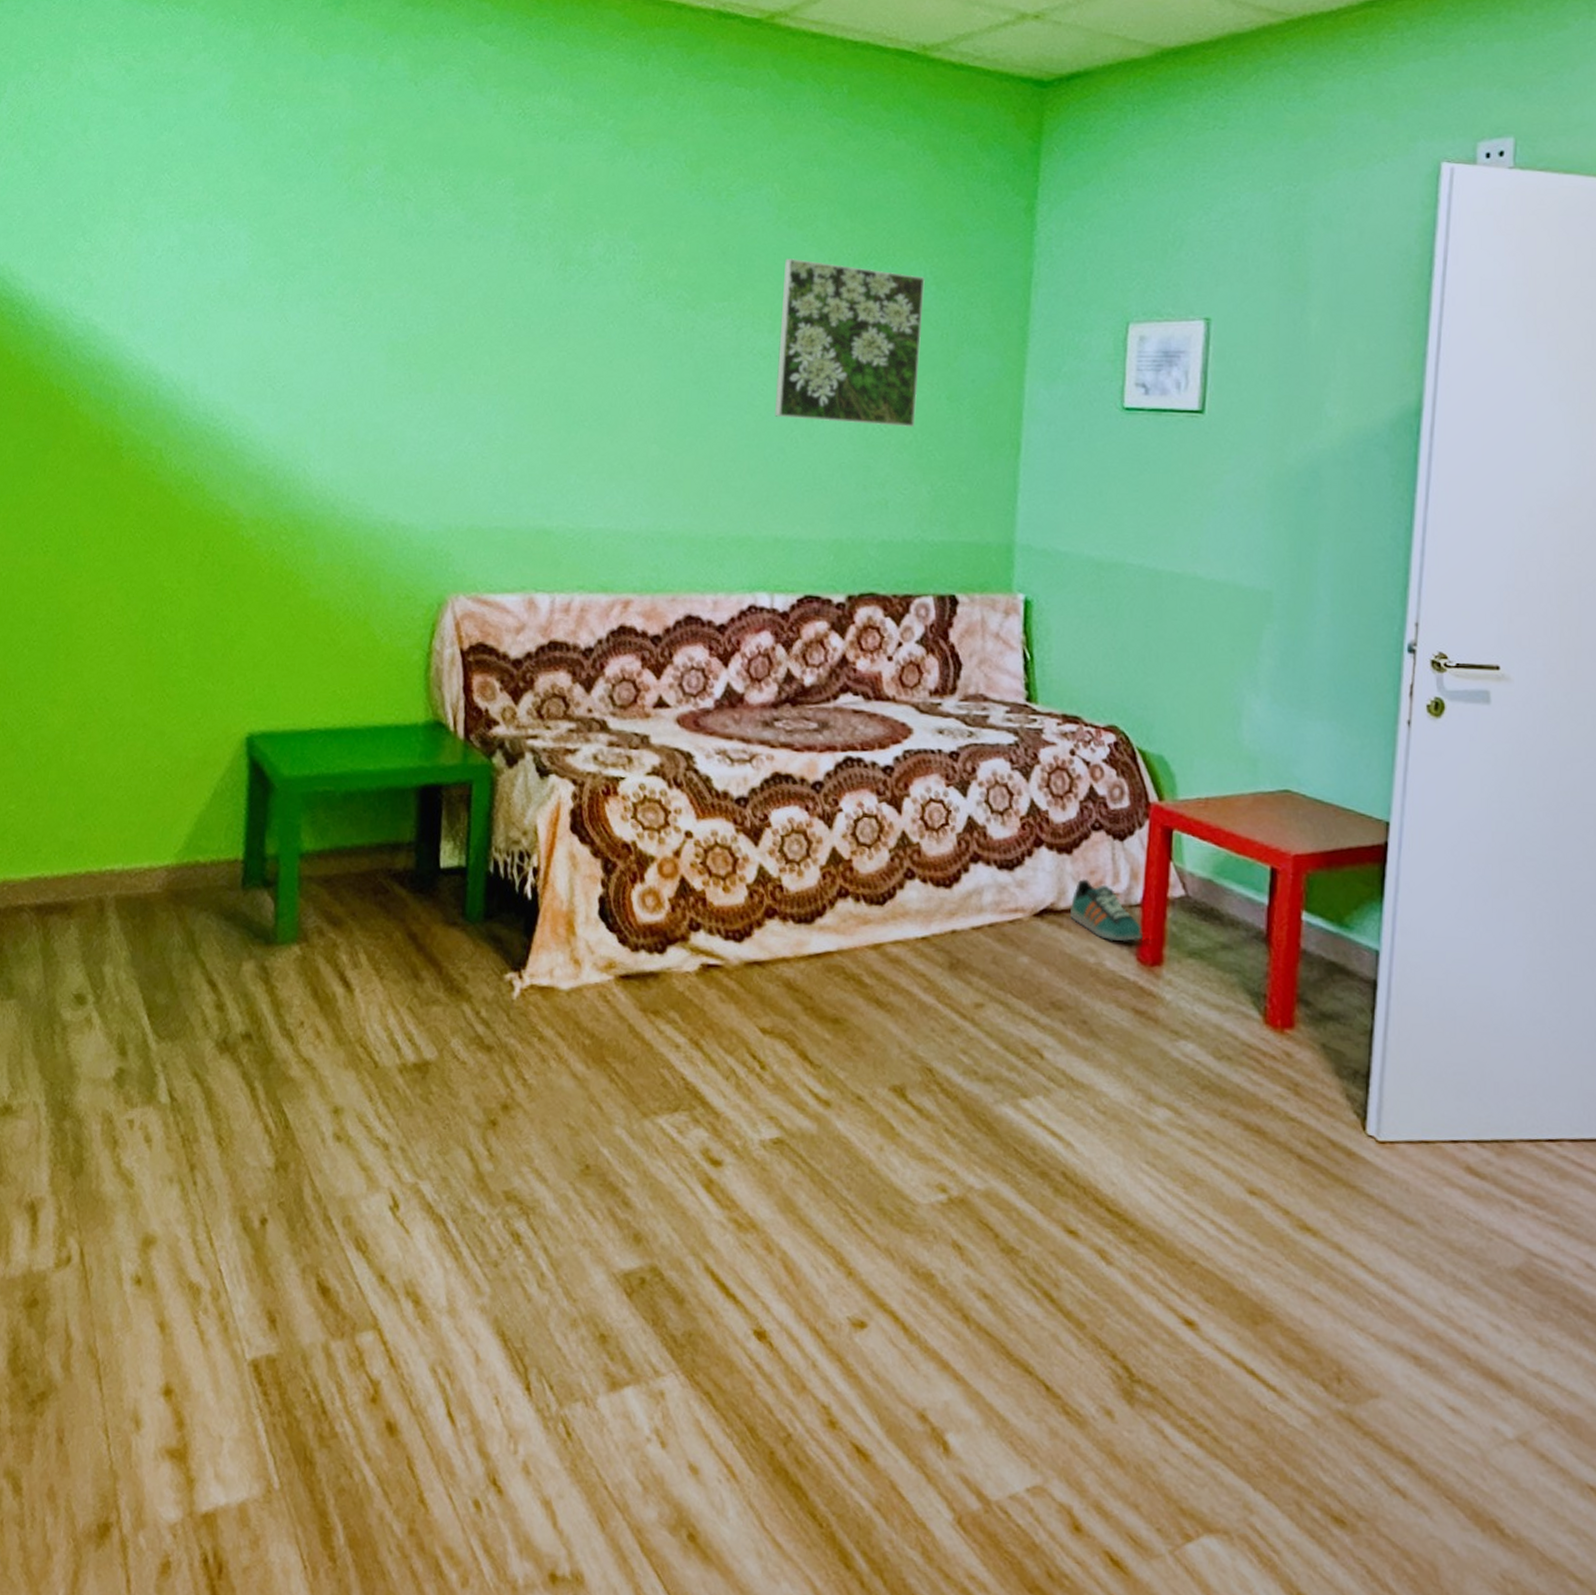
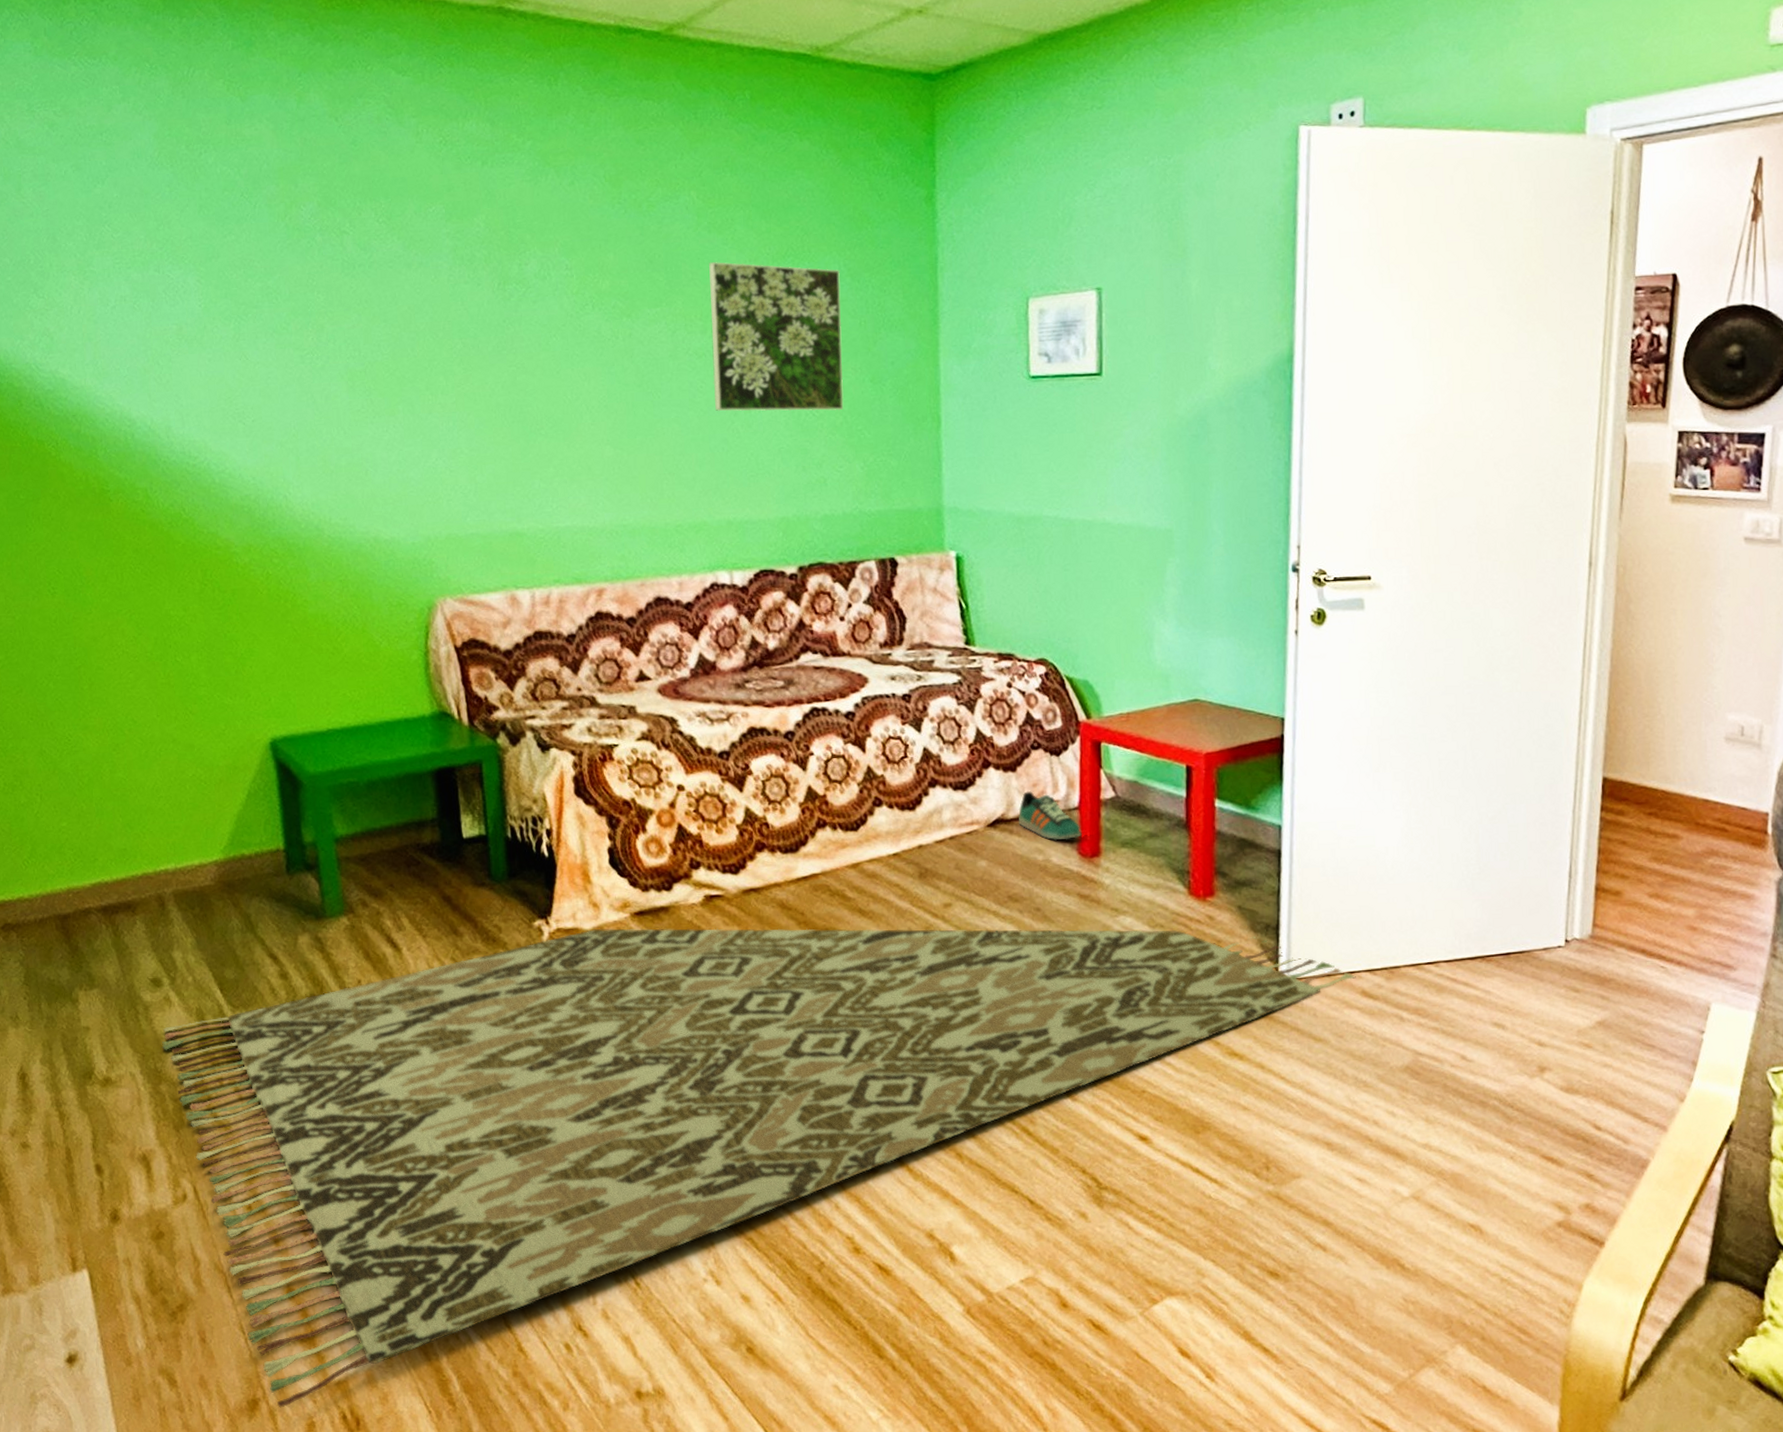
rug: none [73,989,1460,1539] -> present [161,928,1356,1408]

